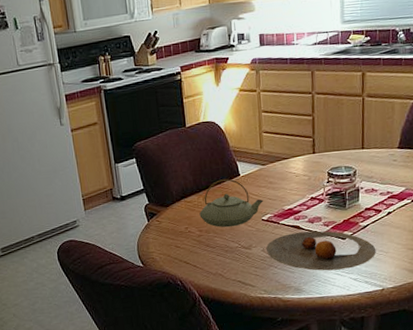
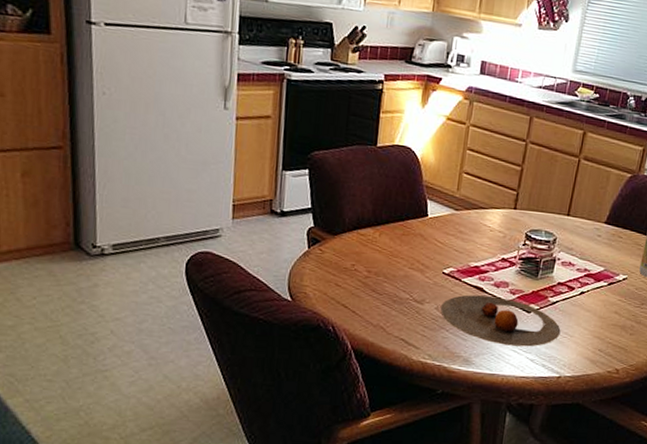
teapot: present [199,178,264,228] -> none [371,216,449,275]

